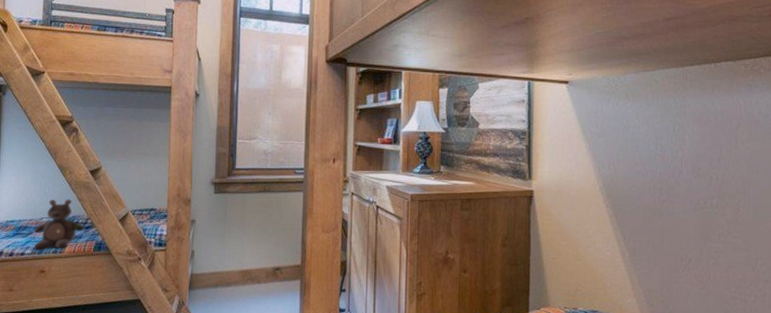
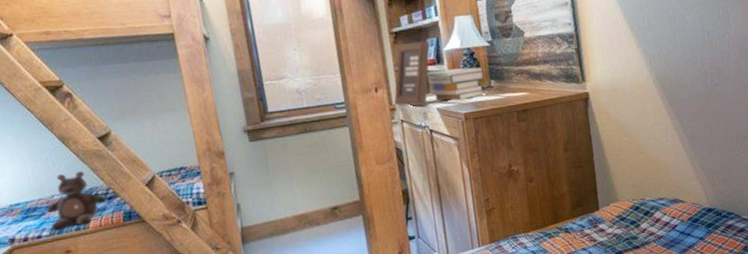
picture frame: none [348,120,390,181] -> present [394,41,430,106]
books: none [382,150,435,181] -> present [427,67,485,101]

